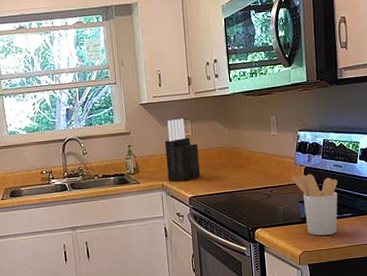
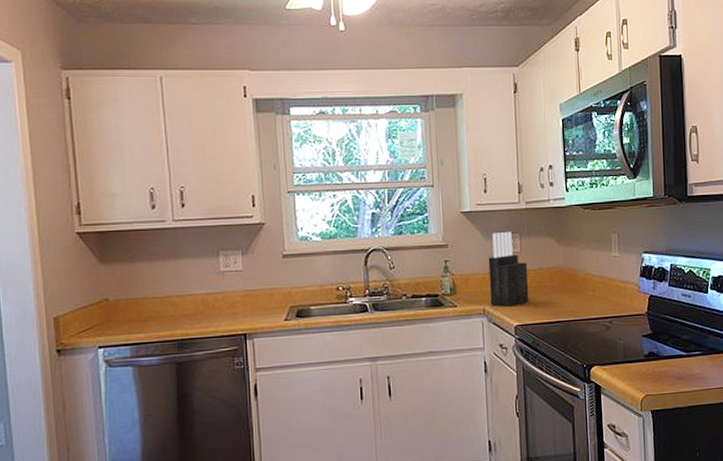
utensil holder: present [291,174,338,236] -> none [634,303,686,377]

